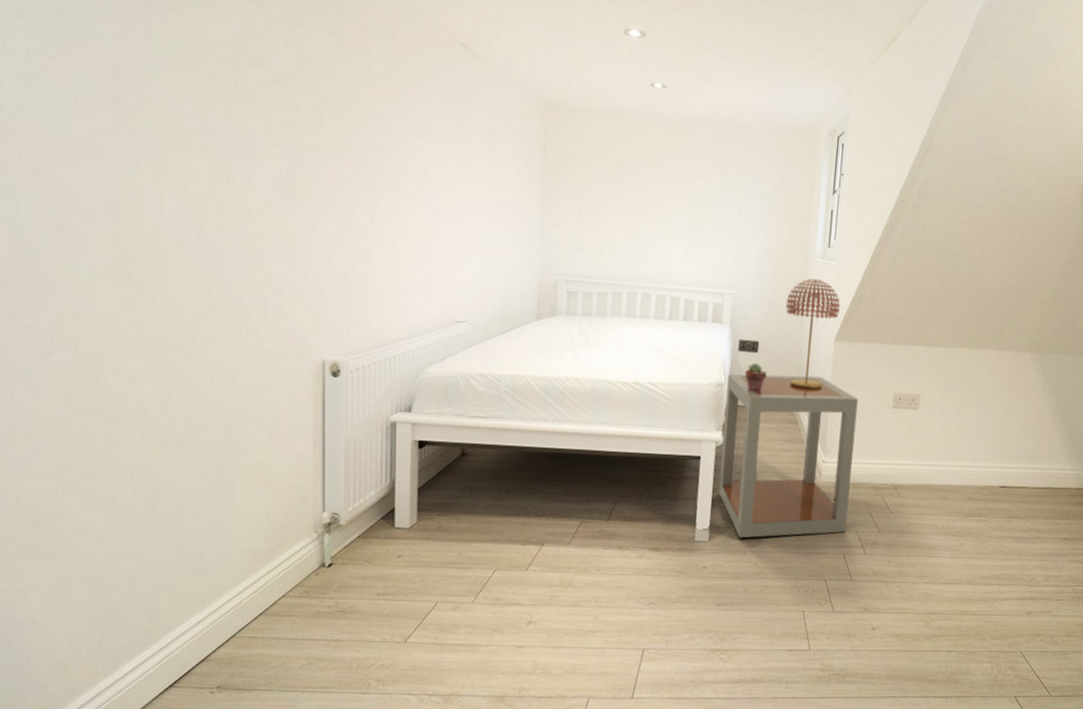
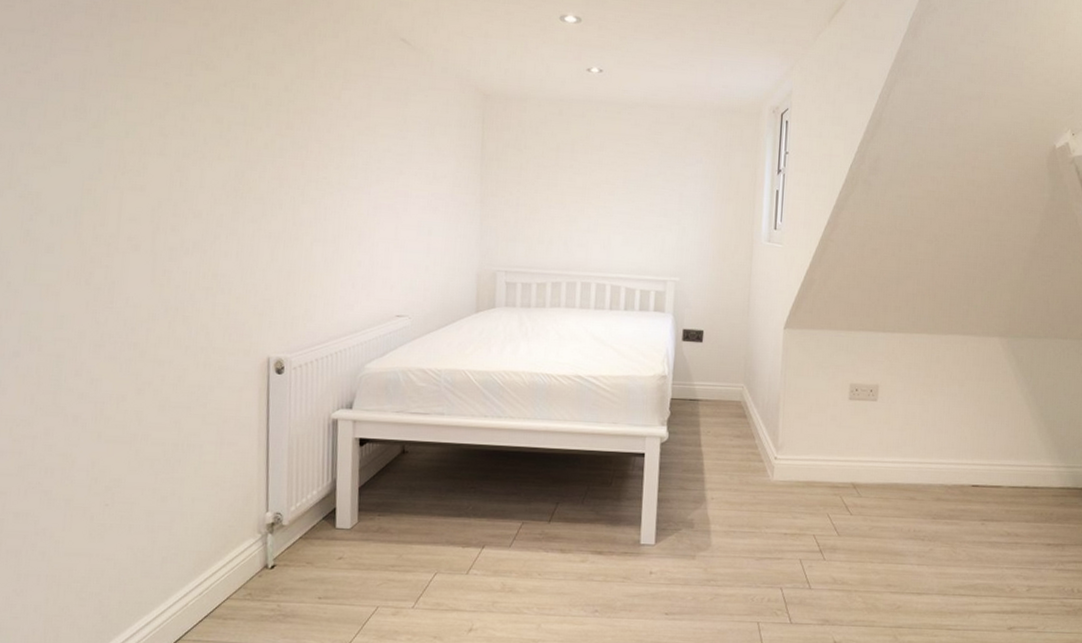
side table: present [718,374,858,538] -> none [664,365,811,542]
potted succulent: present [744,362,767,392] -> none [689,353,713,385]
table lamp: present [785,278,840,389] -> none [731,263,789,380]

